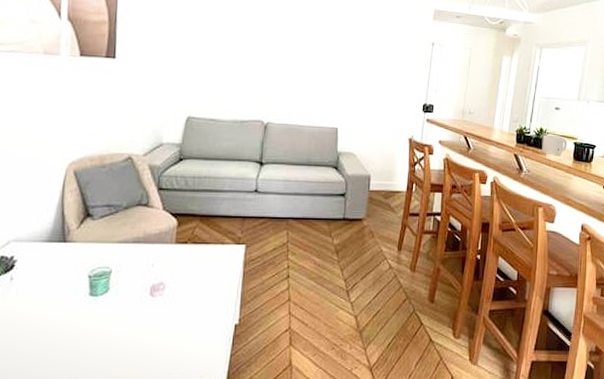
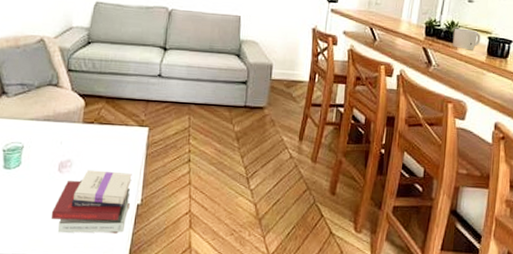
books: none [142,292,229,360] -> present [51,169,132,234]

